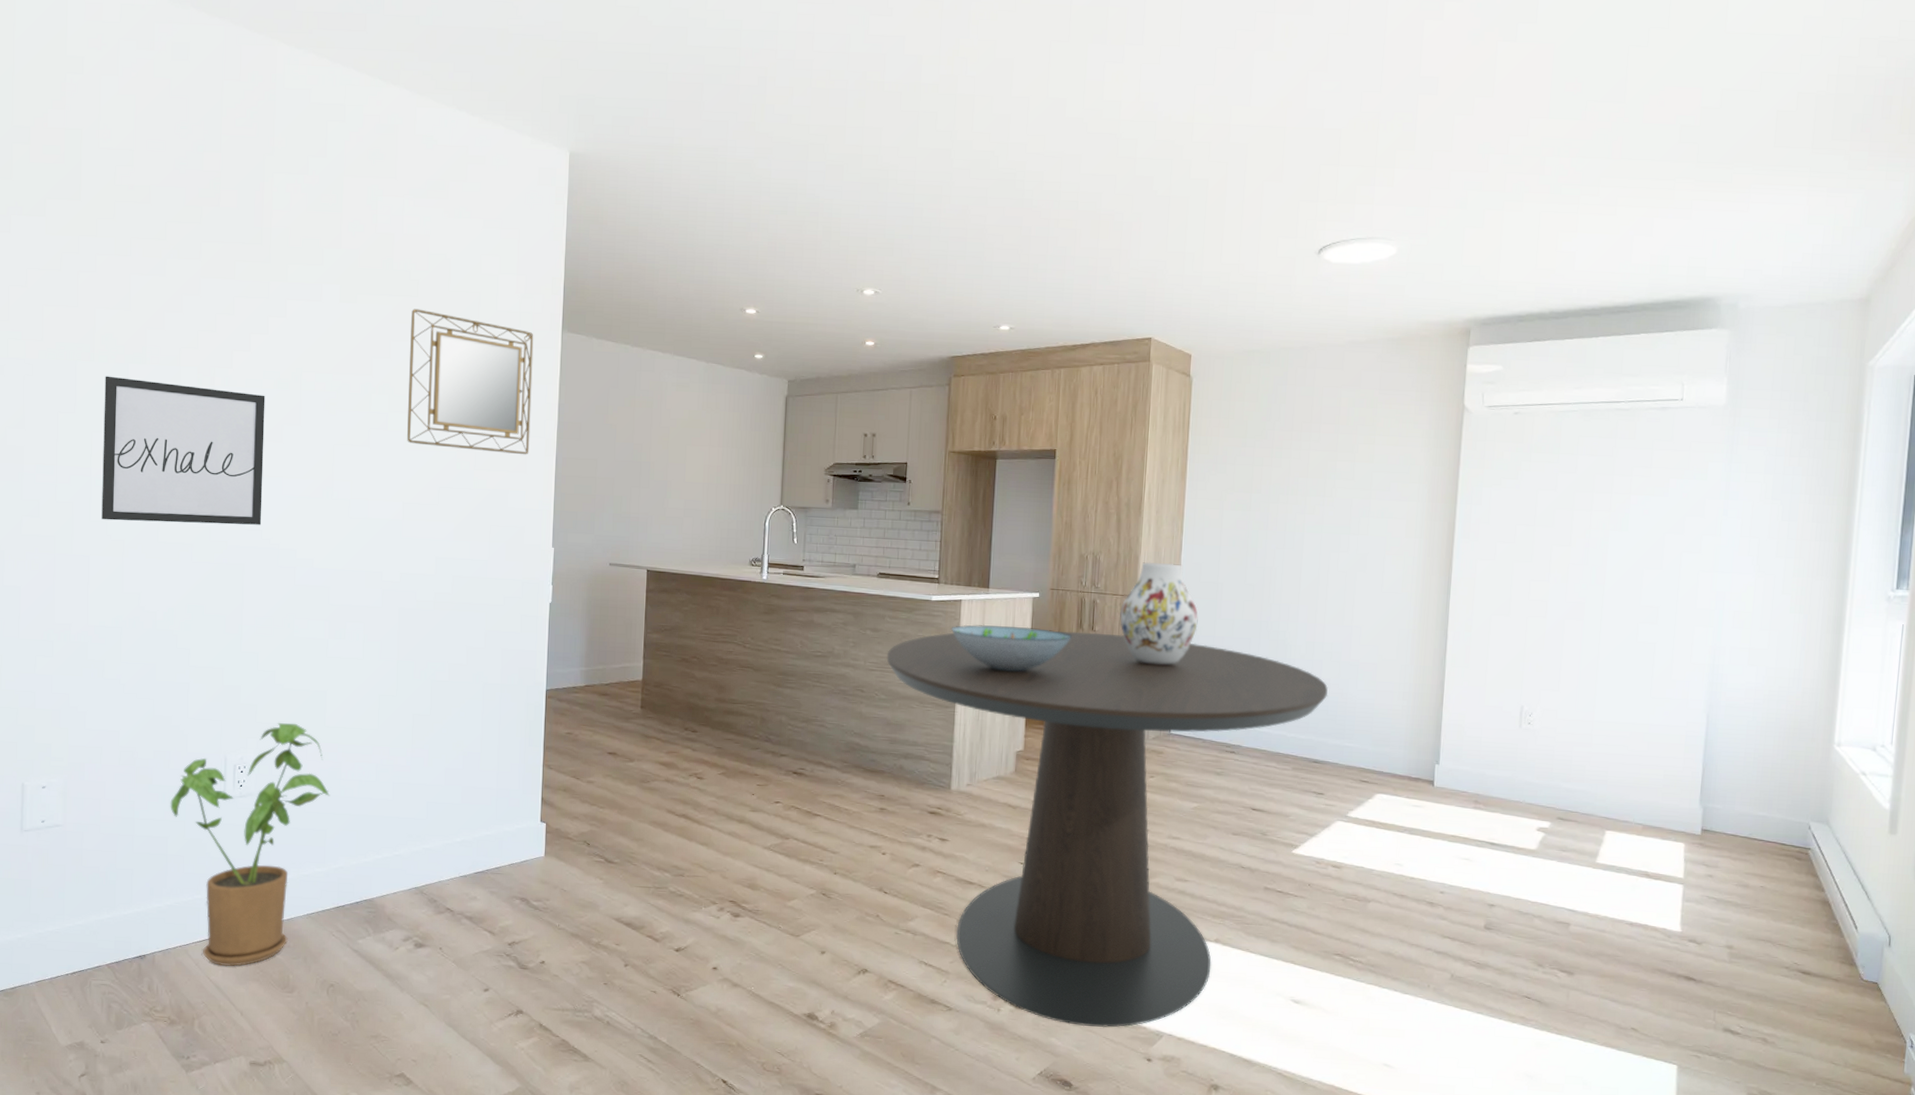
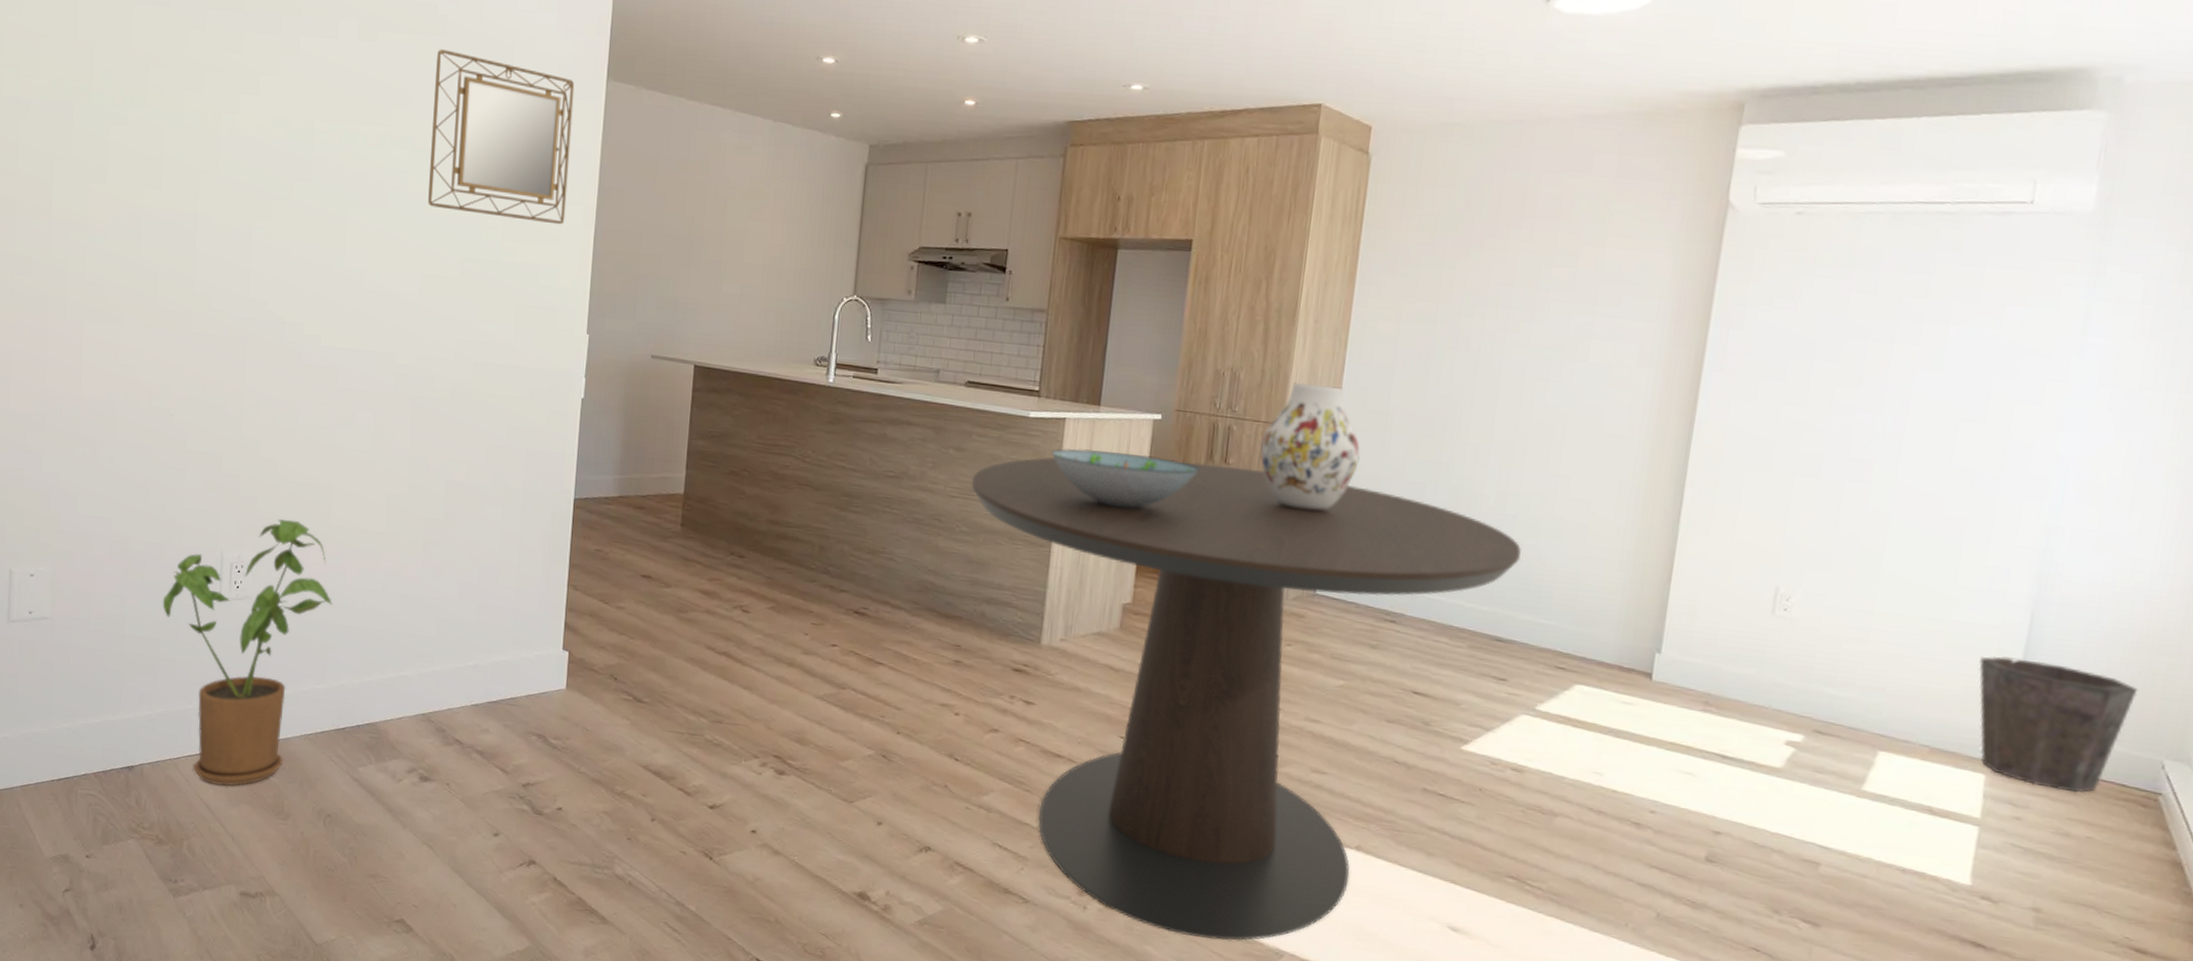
wall art: present [101,376,266,525] -> none [96,119,274,295]
waste bin: none [1673,750,1787,853] -> present [1978,656,2139,793]

